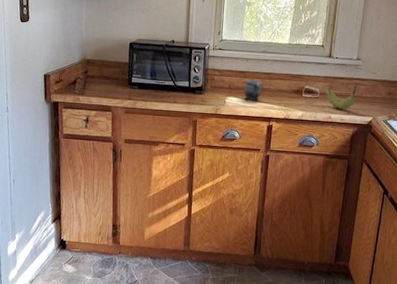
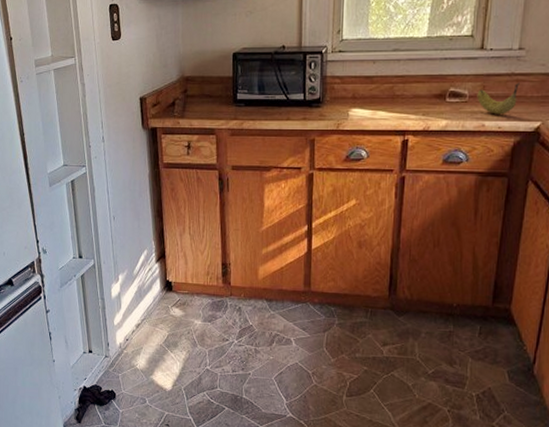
mug: present [244,79,263,101] -> none [372,86,395,111]

